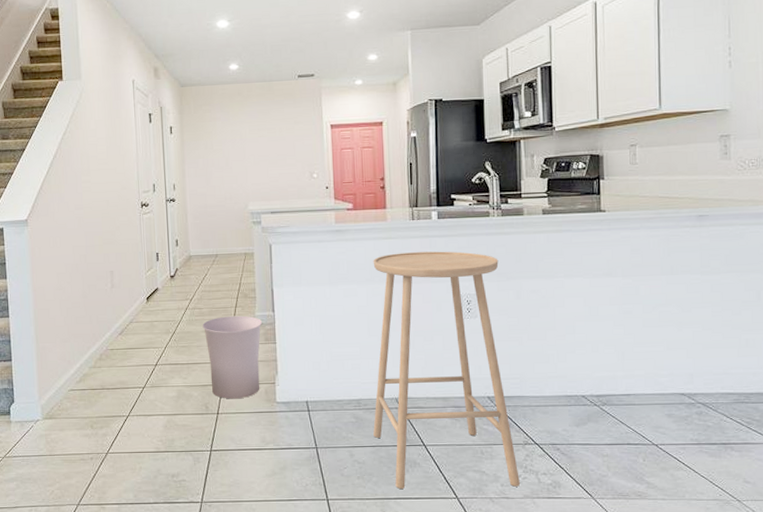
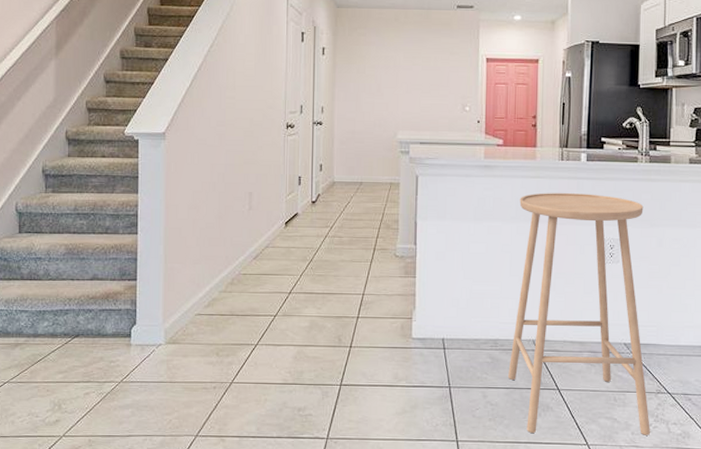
waste bin: present [202,315,263,399] -> none [341,246,404,333]

